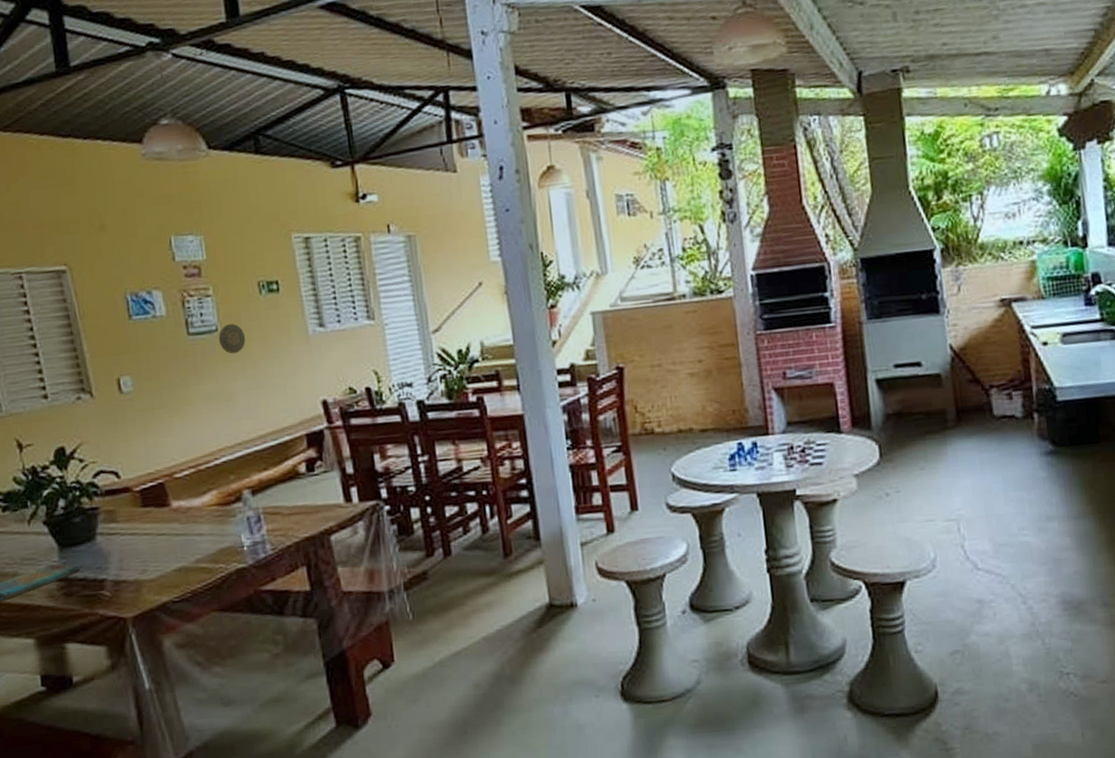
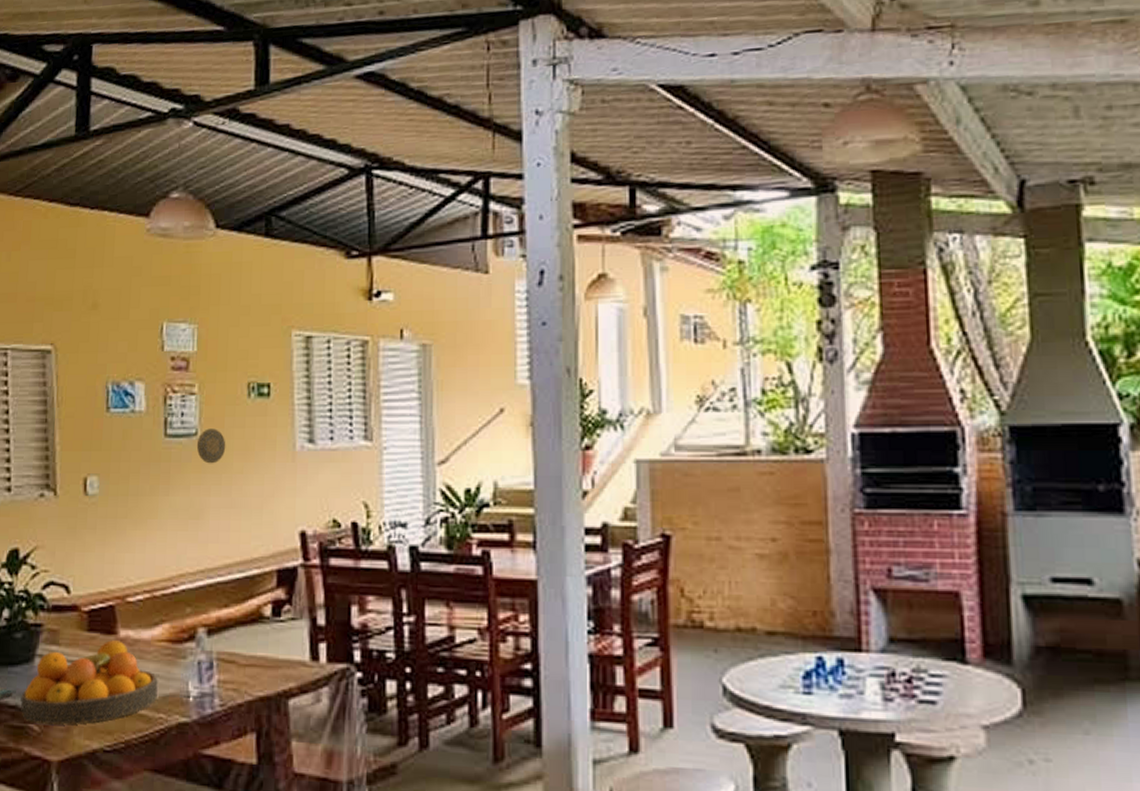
fruit bowl: none [88,511,215,590] -> present [20,640,158,726]

